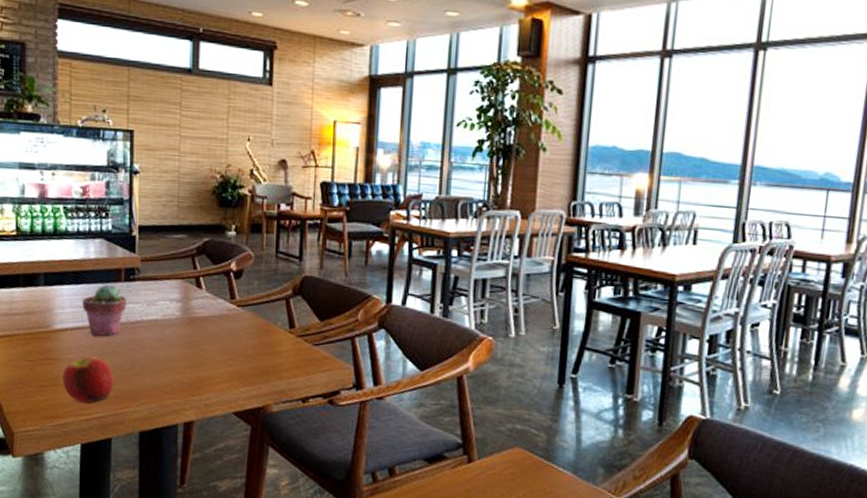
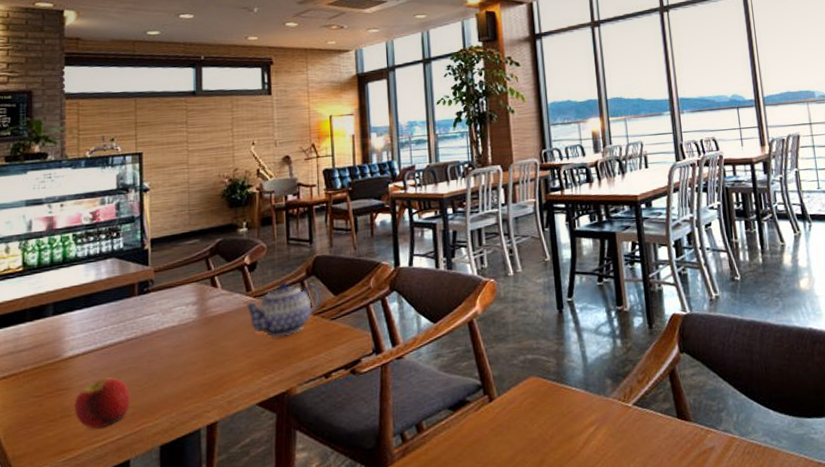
potted succulent: present [82,284,127,337] -> none [94,301,141,356]
teapot: none [228,296,307,352] -> present [245,282,322,337]

